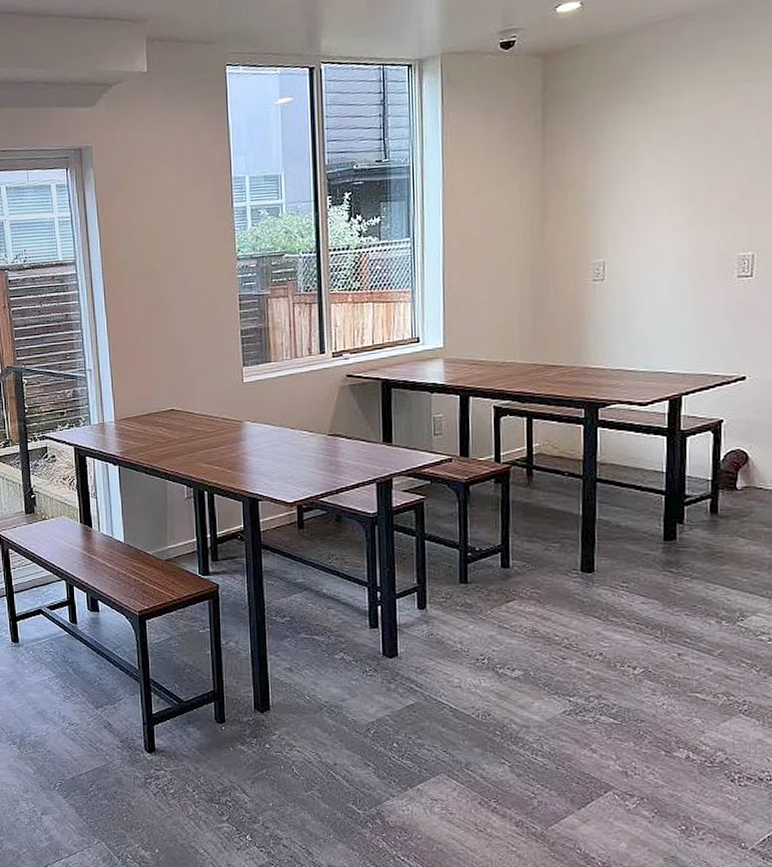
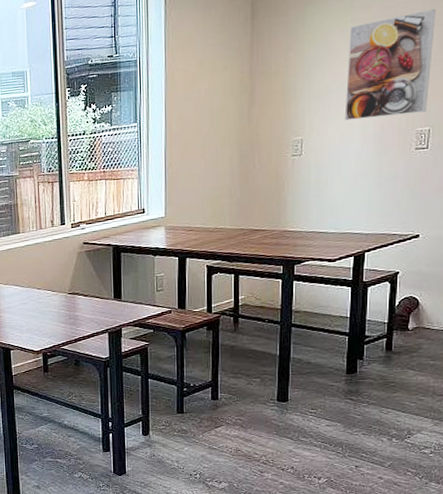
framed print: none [653,119,757,242] -> present [344,9,437,121]

